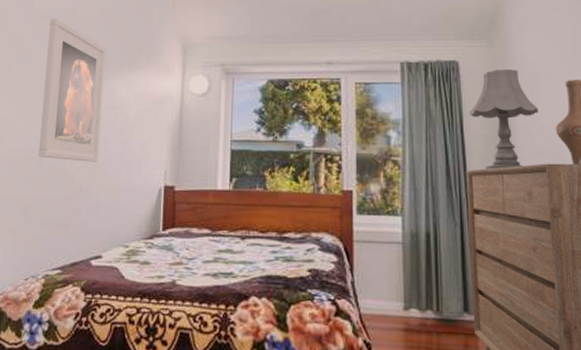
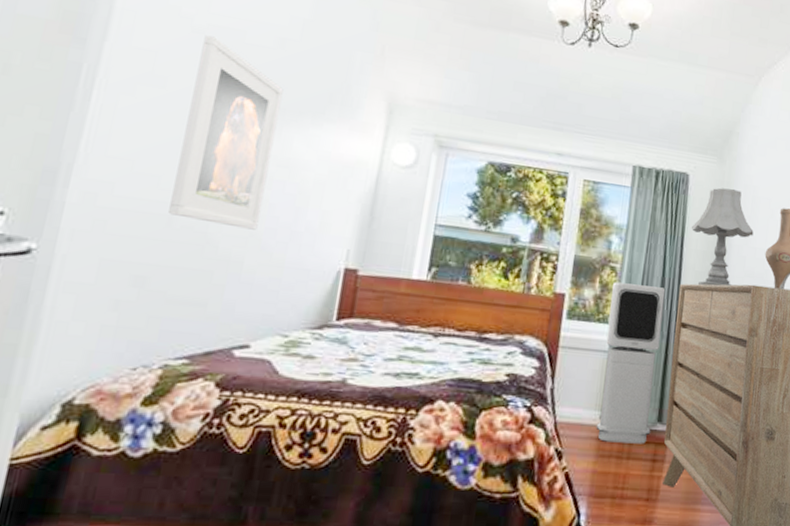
air purifier: none [398,175,459,335] -> present [596,282,666,444]

